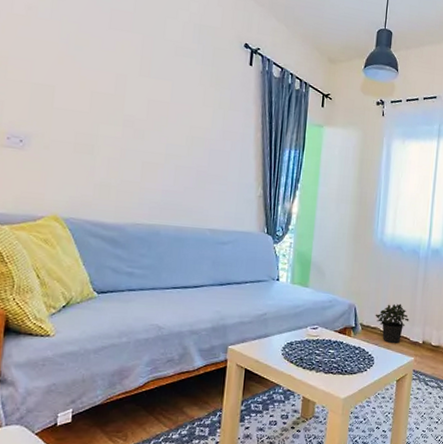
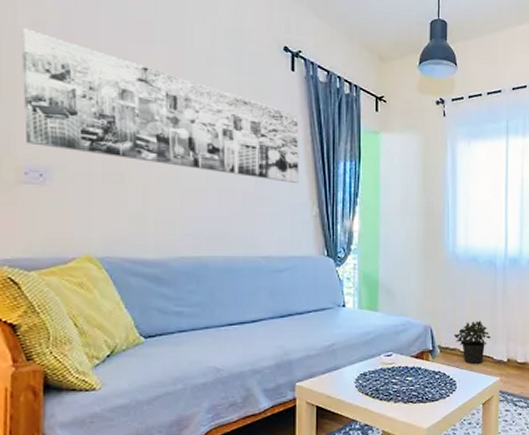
wall art: none [11,11,252,166] -> present [20,28,299,183]

